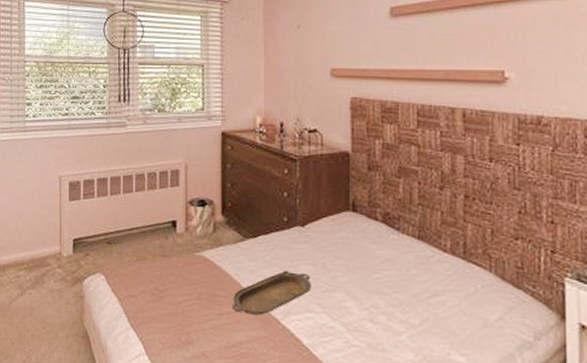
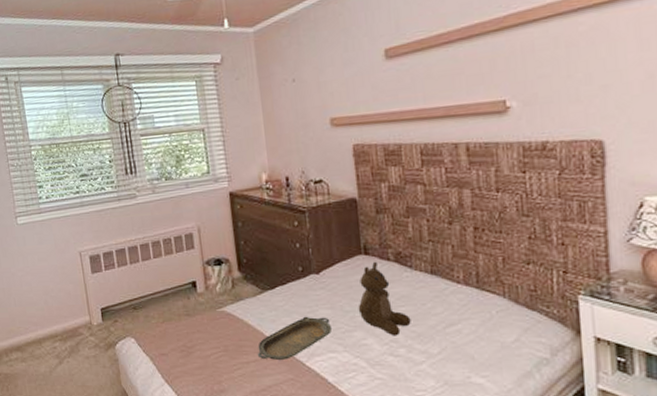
teddy bear: none [341,219,394,302] -> present [358,261,411,336]

